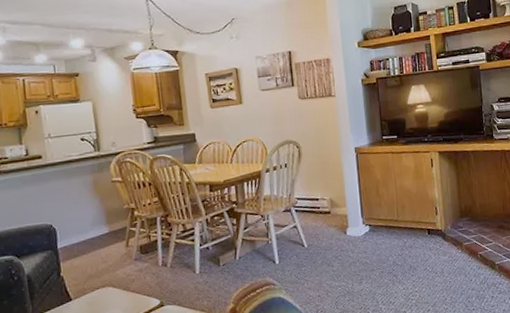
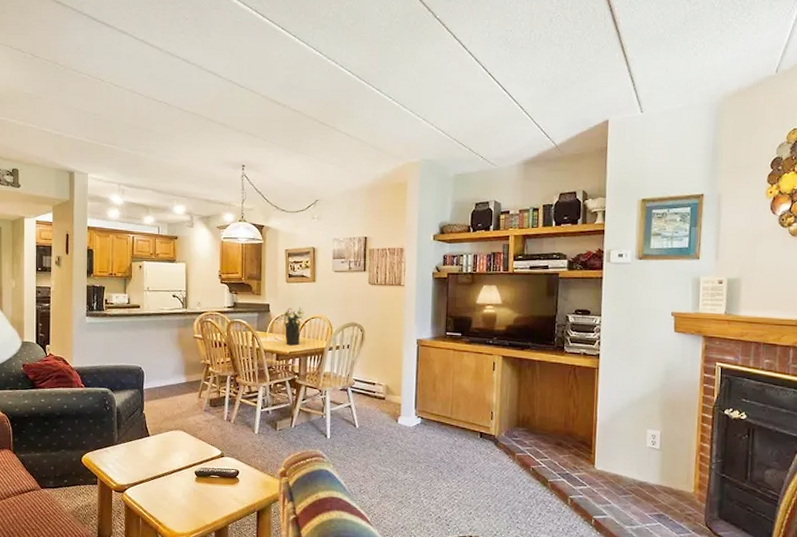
flower arrangement: none [203,132,239,174] -> present [275,307,307,346]

